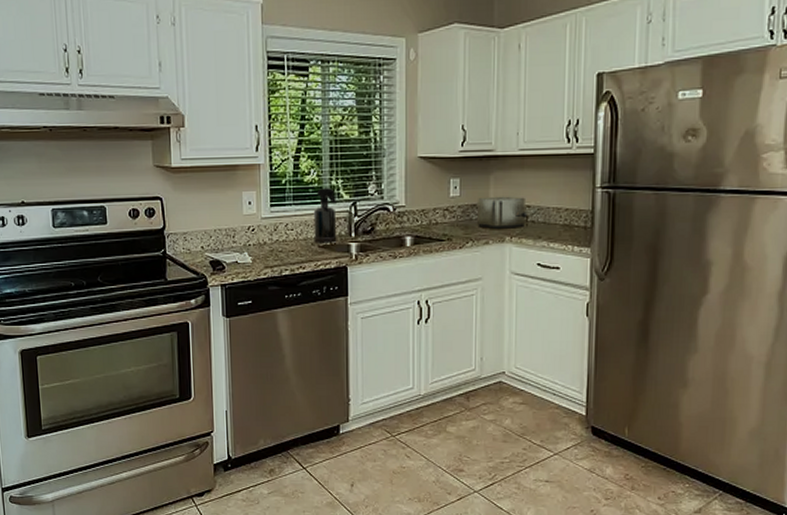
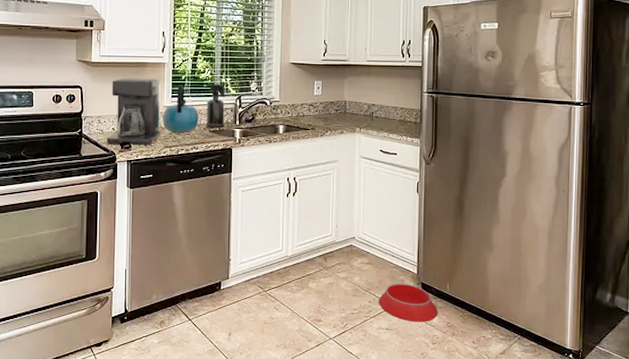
coffee maker: none [194,184,260,266] -> present [106,78,161,145]
kettle: none [261,191,305,250] -> present [163,85,199,133]
toaster: present [478,196,528,230] -> none [335,96,373,123]
pet bowl: none [536,427,613,474] -> present [379,283,438,322]

